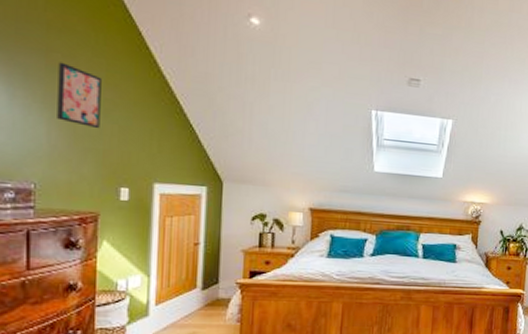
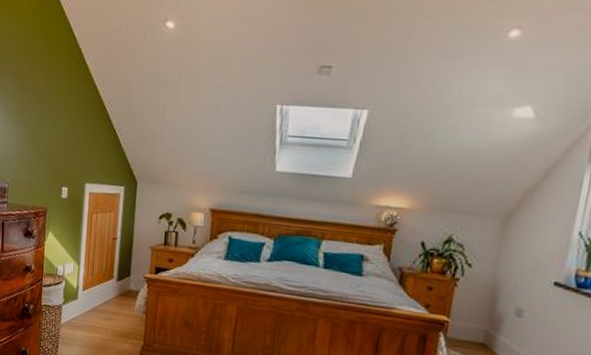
wall art: present [57,62,101,129] -> none [23,82,52,137]

